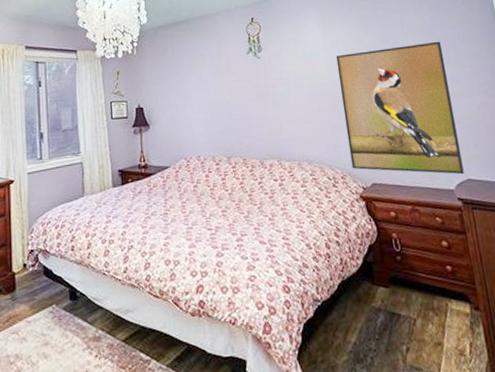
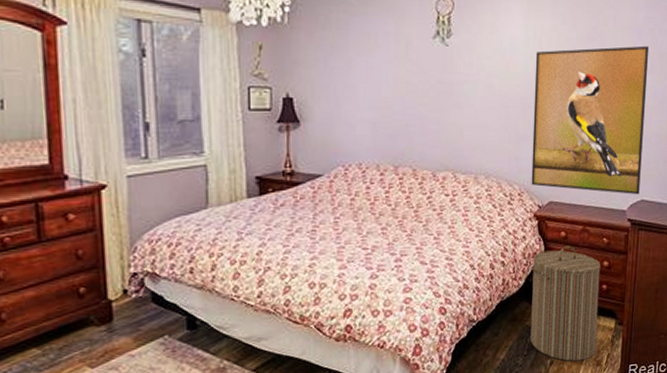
laundry hamper: none [367,225,455,350] -> present [530,245,601,362]

